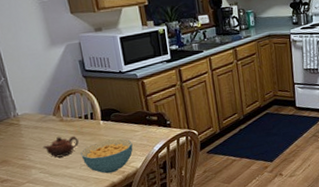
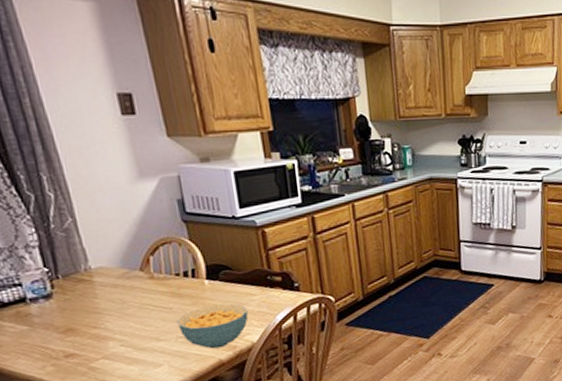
teapot: present [42,135,79,158] -> none [124,297,175,327]

